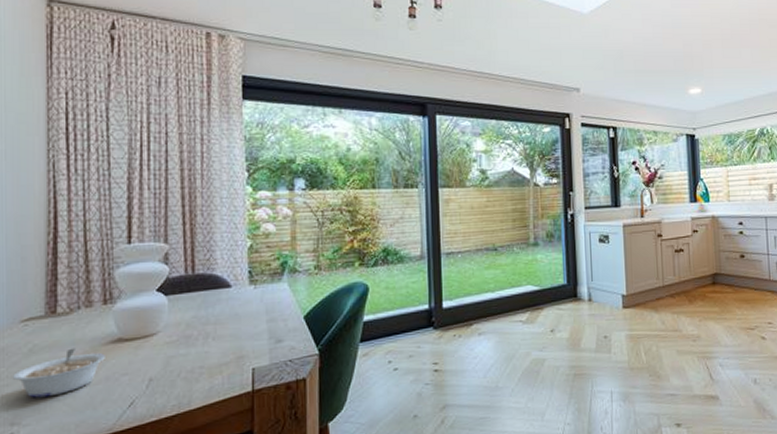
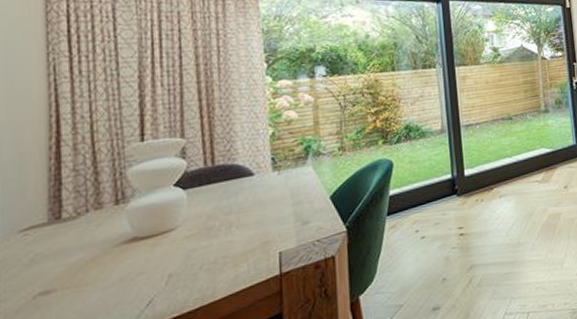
legume: present [13,348,105,398] -> none [12,252,119,310]

